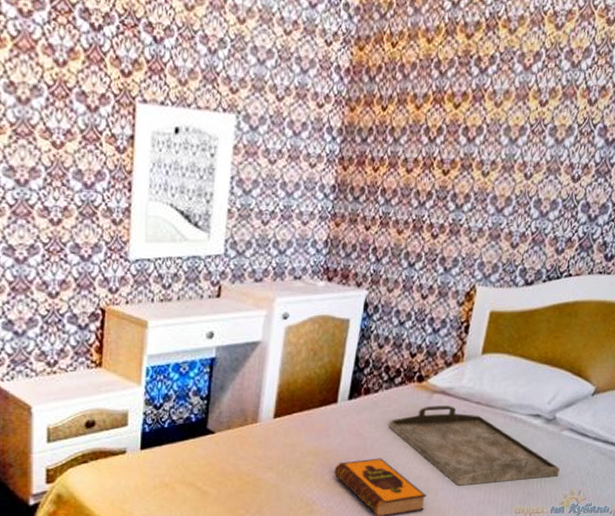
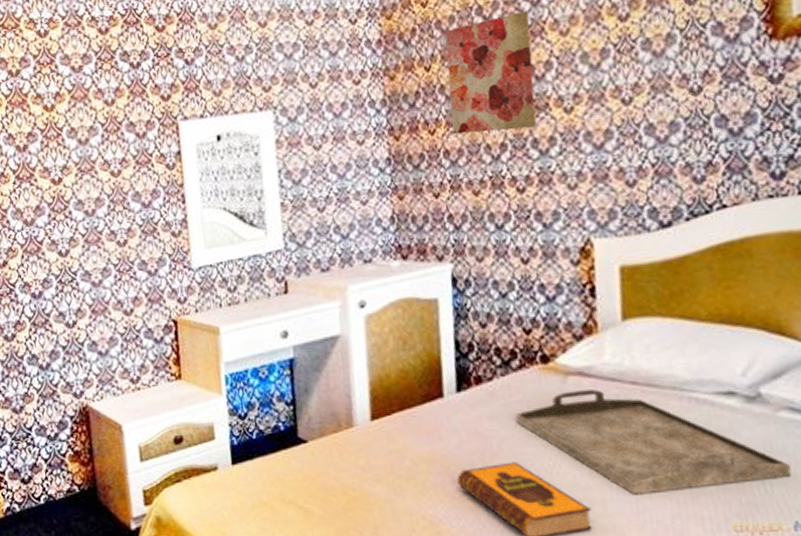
wall art: none [392,75,476,183] -> present [444,10,537,135]

